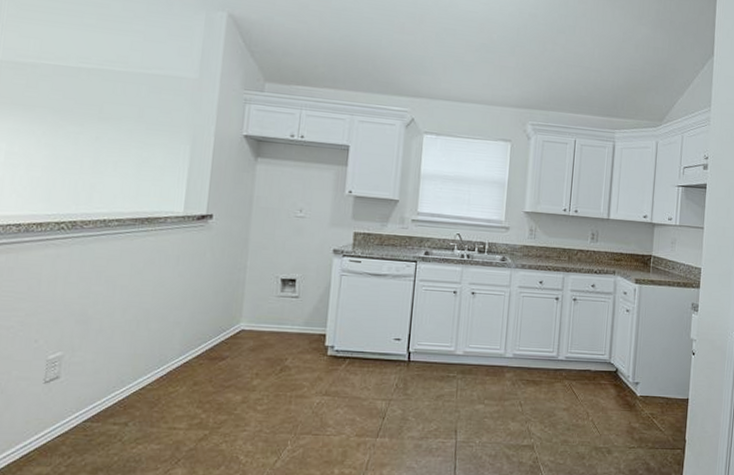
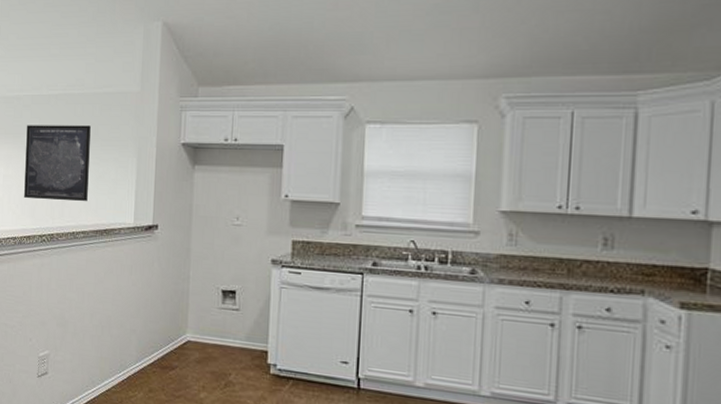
wall art: none [35,97,134,188] -> present [24,125,91,202]

